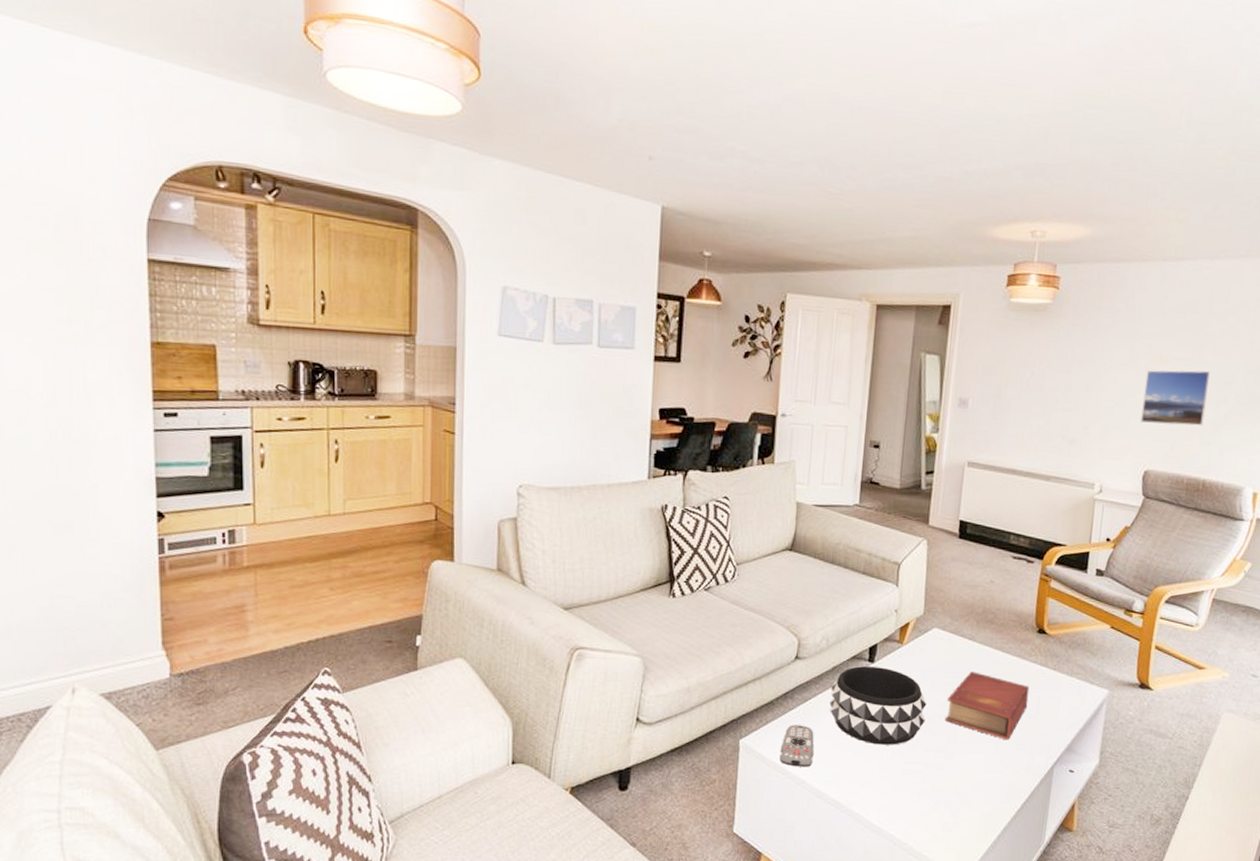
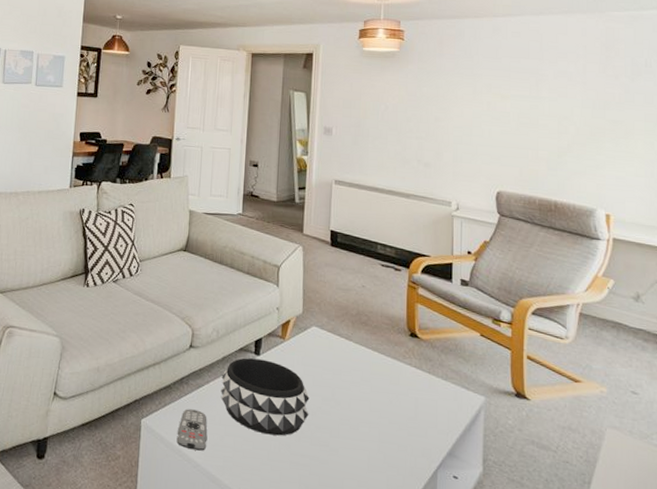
book: present [946,671,1030,741] -> none [328,369,407,440]
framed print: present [1141,370,1210,426] -> none [488,105,548,154]

